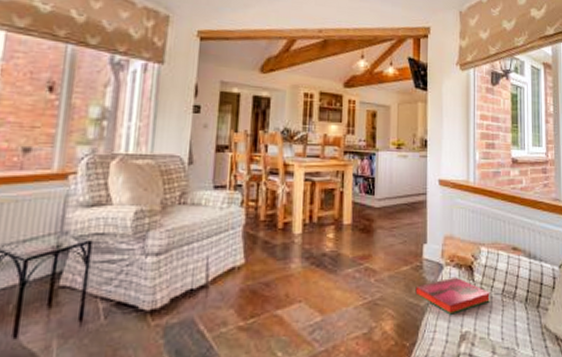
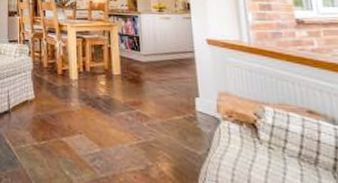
hardback book: present [415,277,491,315] -> none [190,131,284,169]

